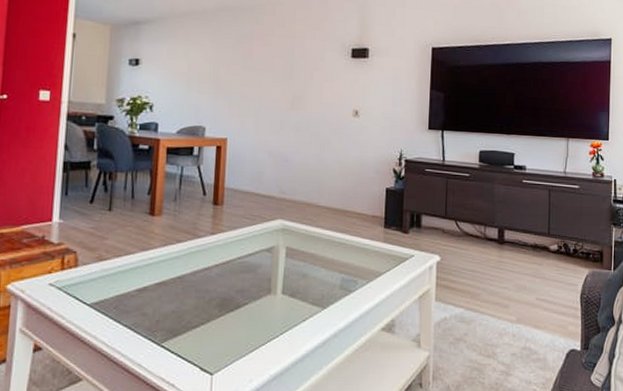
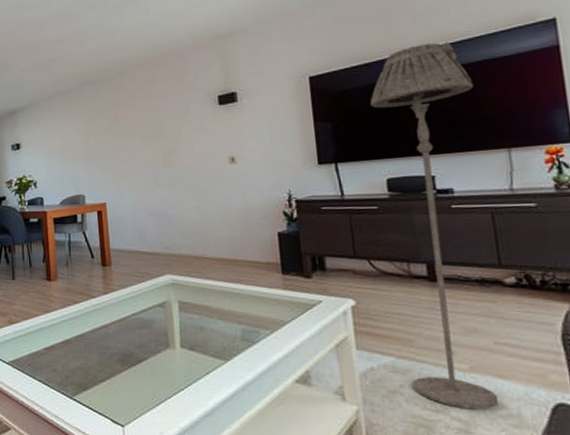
floor lamp: none [474,38,552,353] -> present [370,42,499,408]

